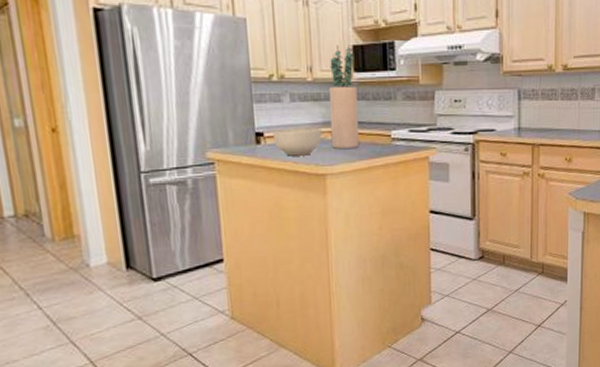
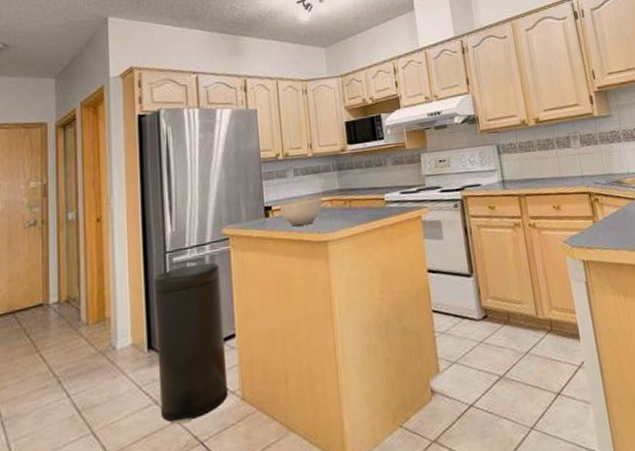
pedal bin: none [128,186,217,339] -> present [154,262,229,426]
vase: present [328,45,360,150] -> none [326,122,357,217]

